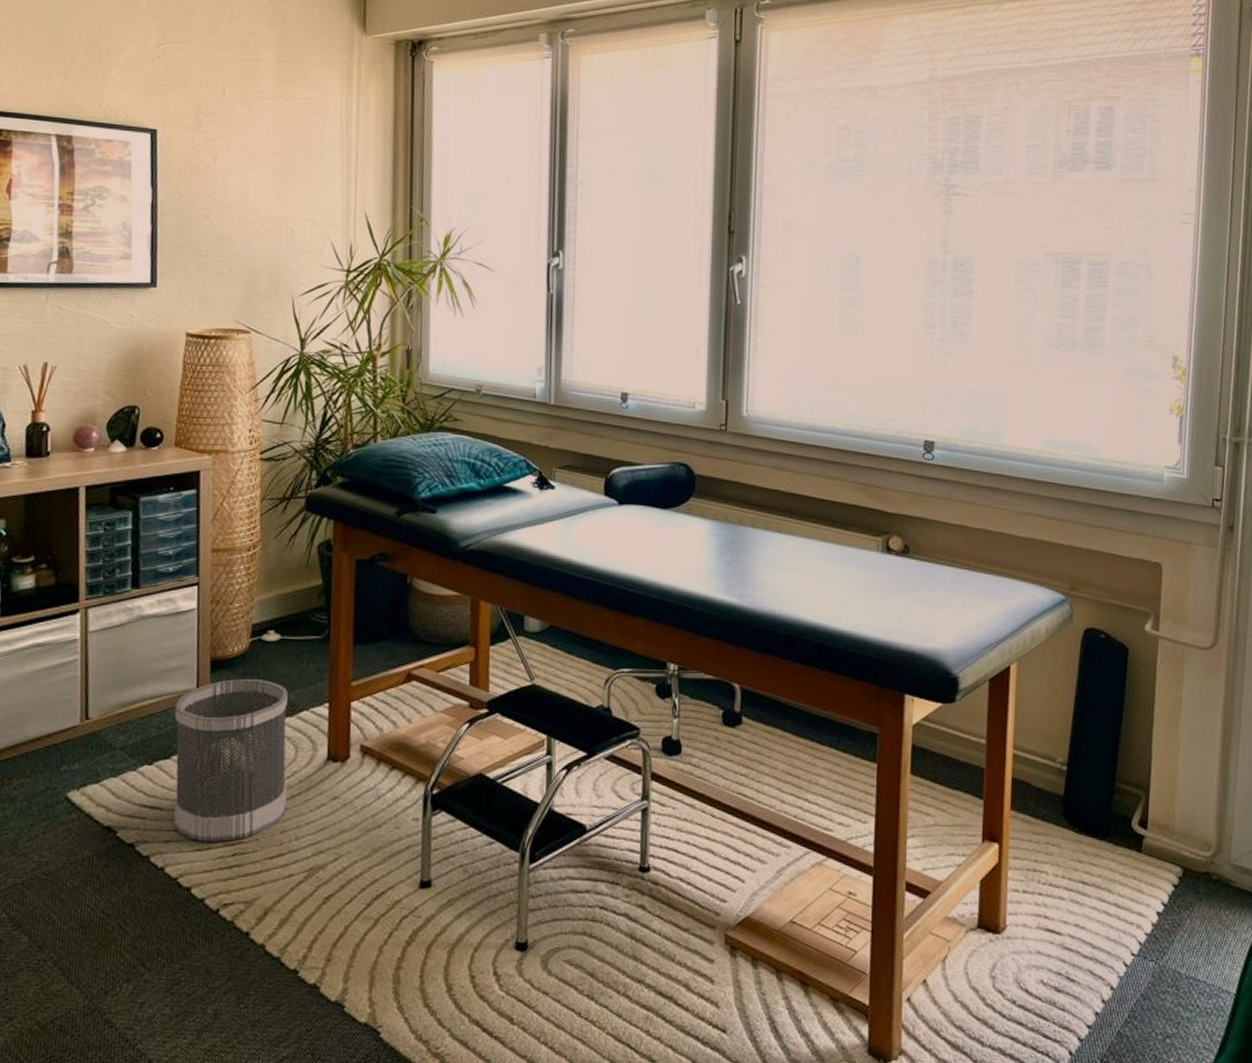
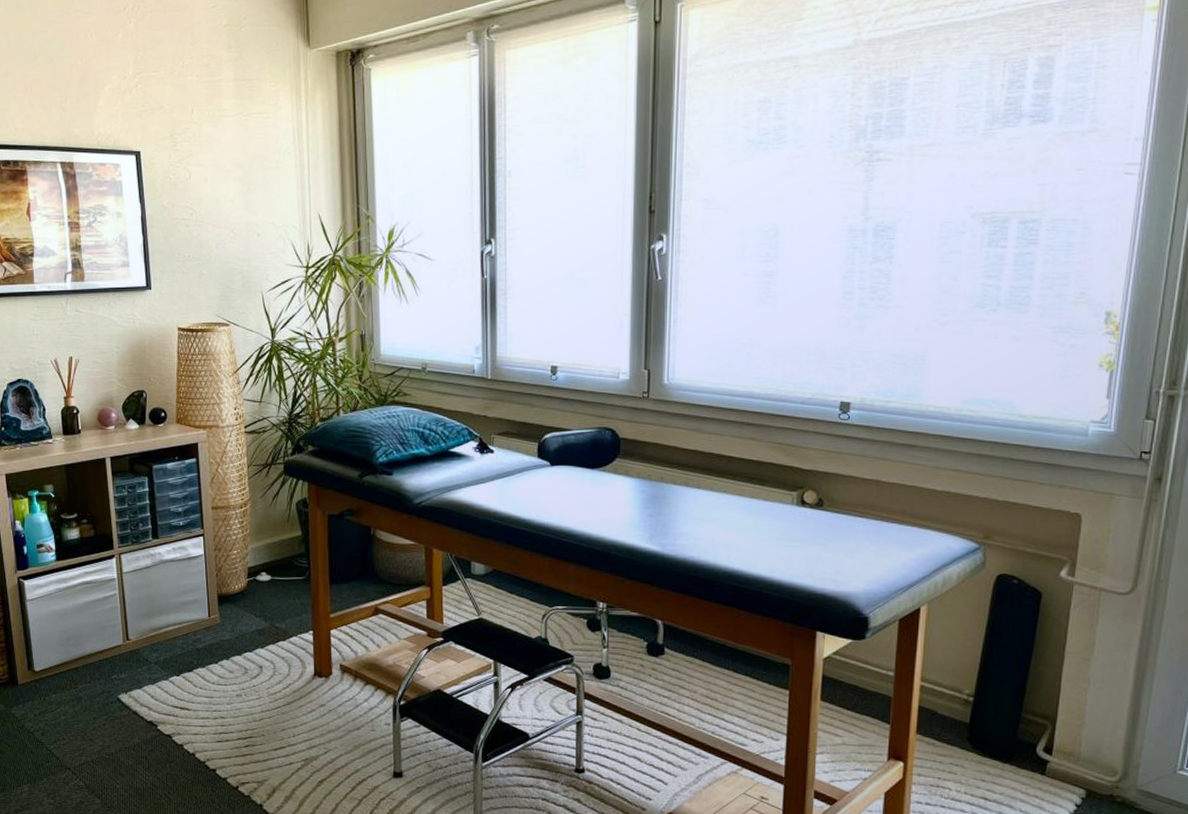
wastebasket: present [173,678,288,841] -> none [193,610,285,736]

